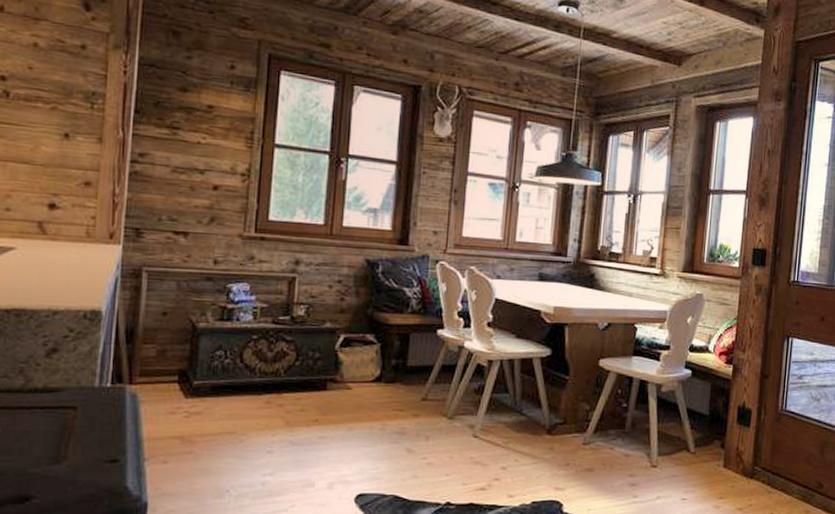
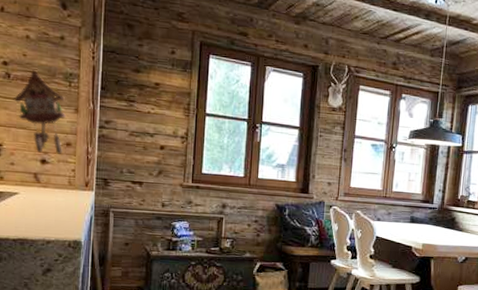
cuckoo clock: none [12,87,85,197] -> present [13,70,66,154]

